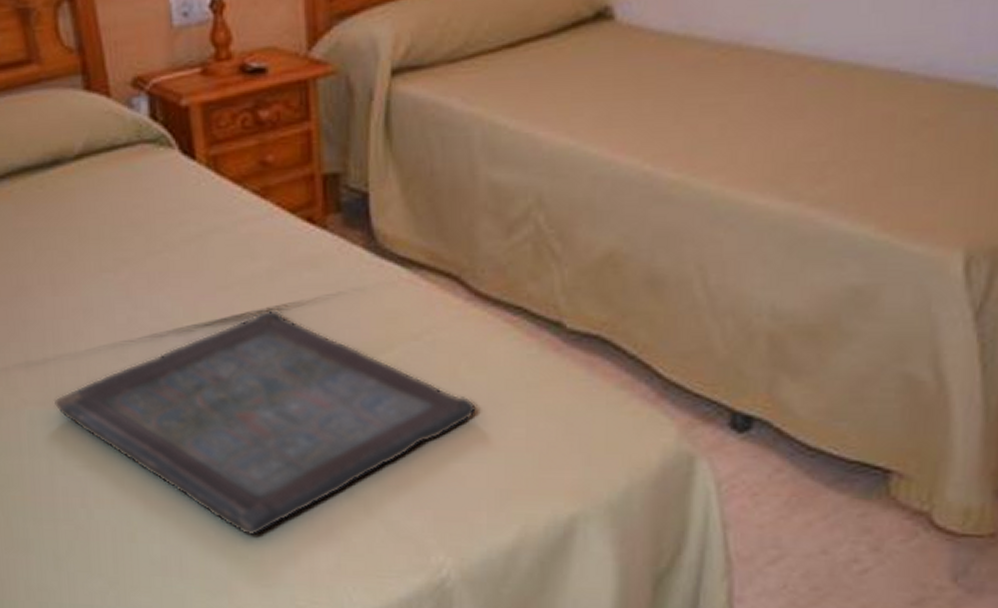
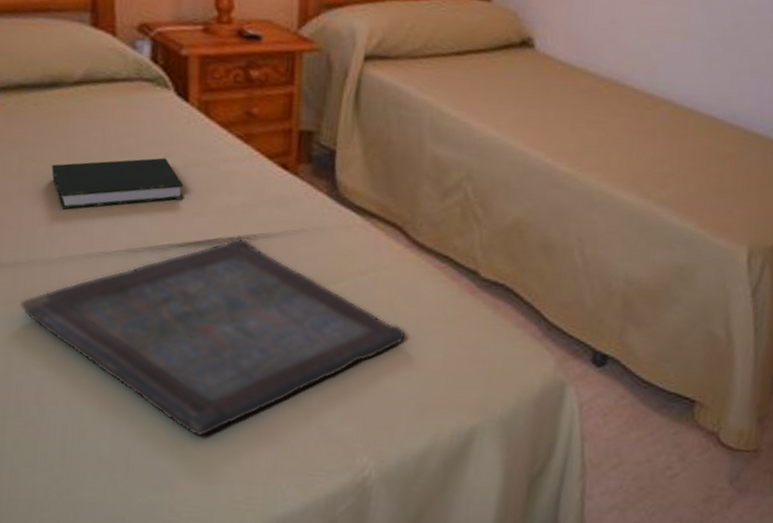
book: none [65,228,204,298] -> present [51,157,184,210]

